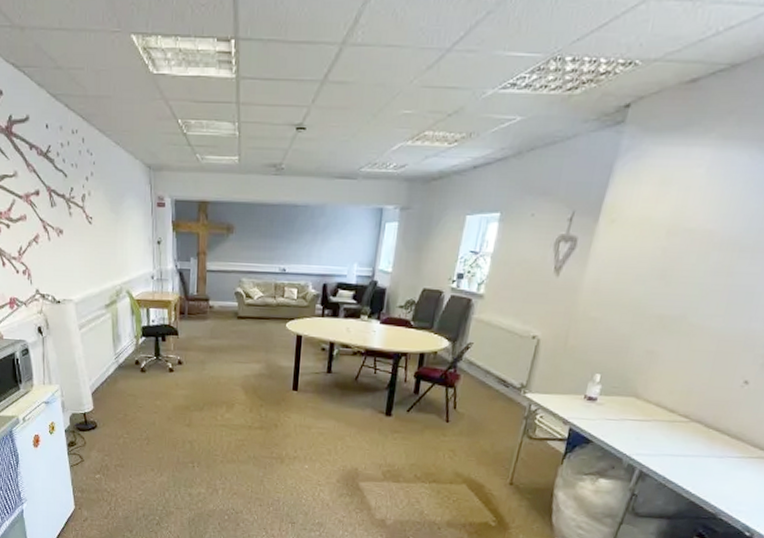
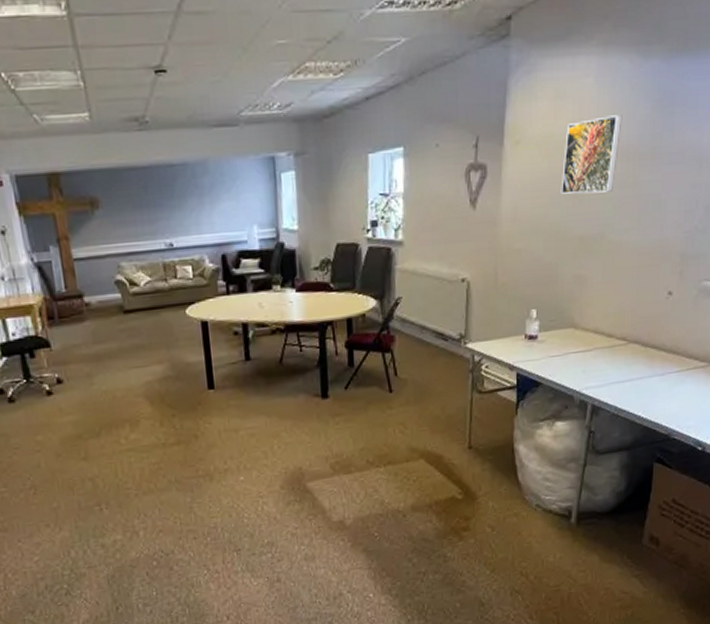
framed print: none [647,206,730,278] -> present [560,115,623,194]

